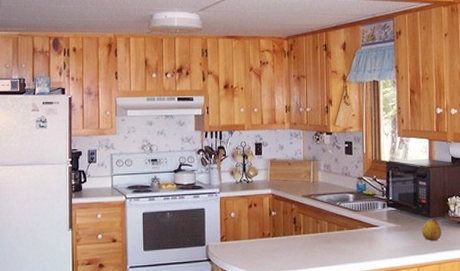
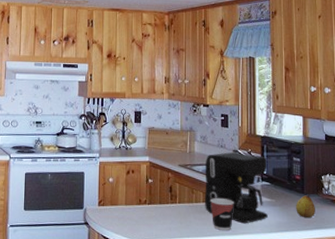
coffee maker: none [329,180,394,251] -> present [205,152,268,224]
cup: none [335,227,360,258] -> present [210,198,234,230]

